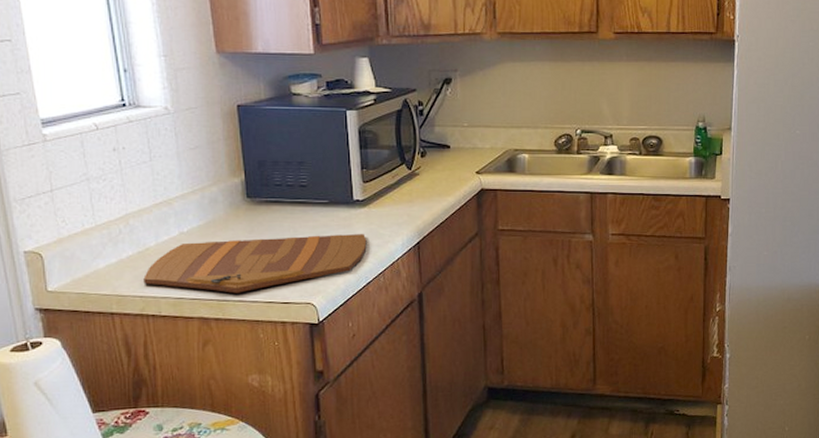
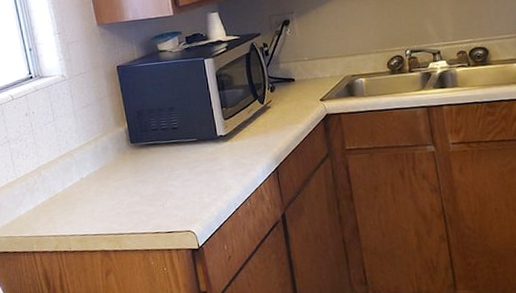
cutting board: present [143,234,367,293] -> none [55,165,233,227]

